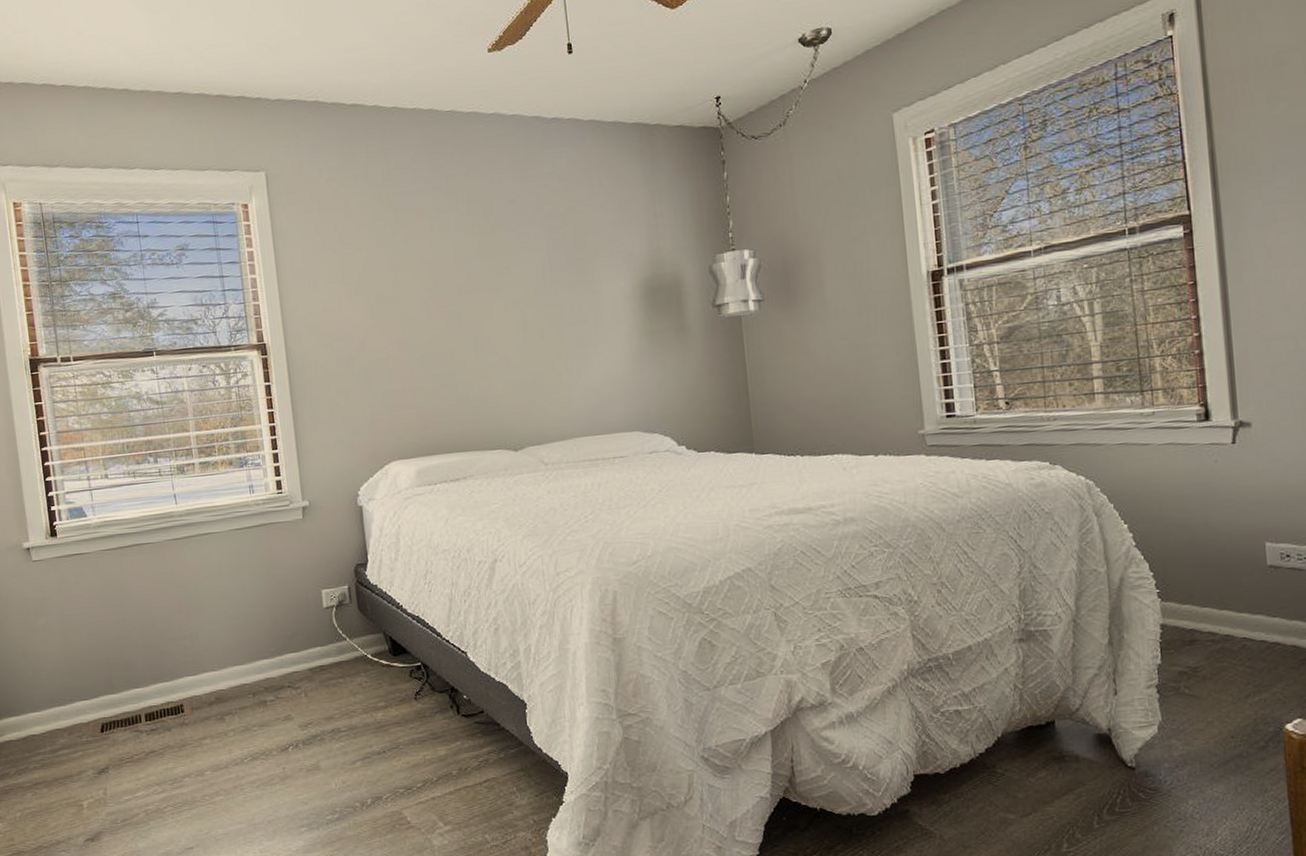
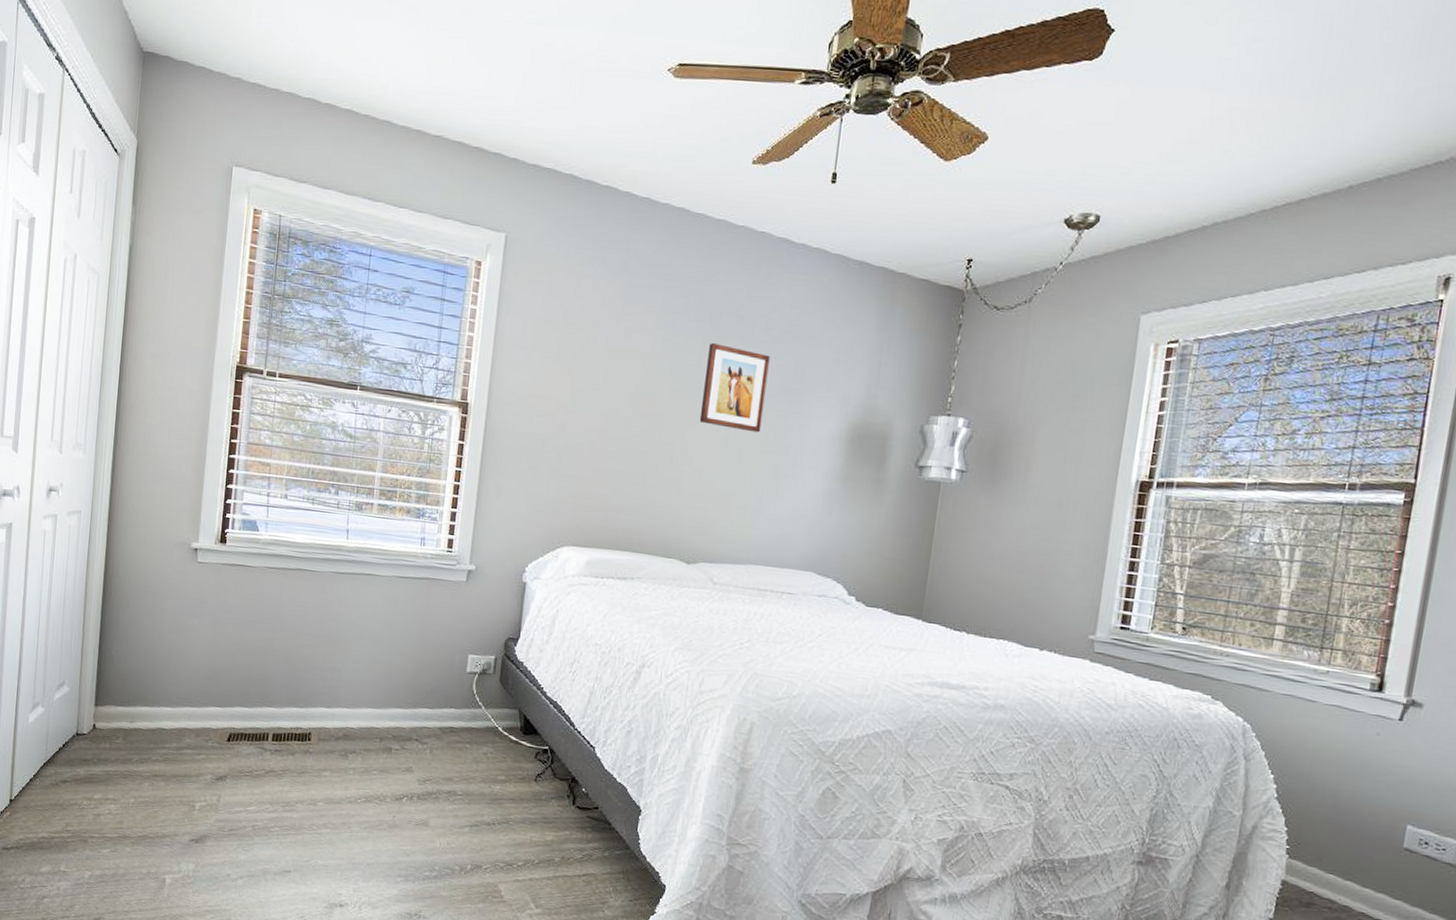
wall art: none [487,231,556,312] -> present [699,342,770,433]

